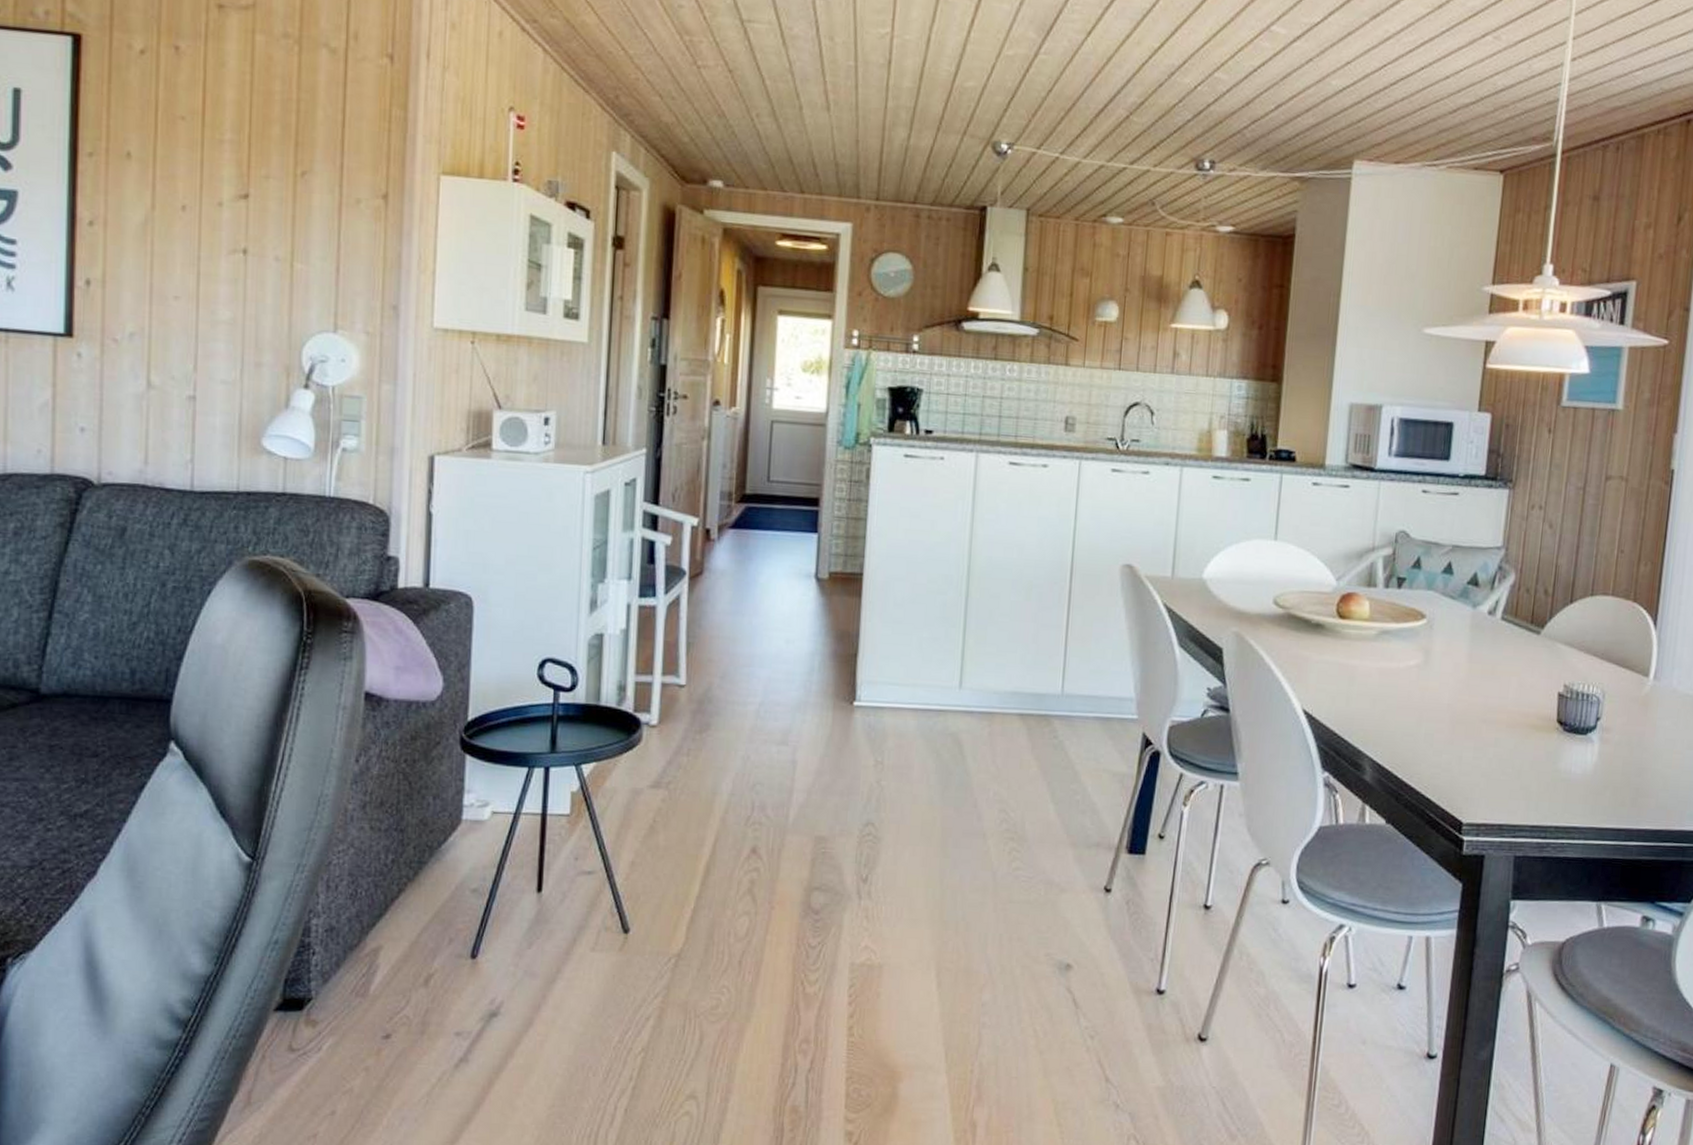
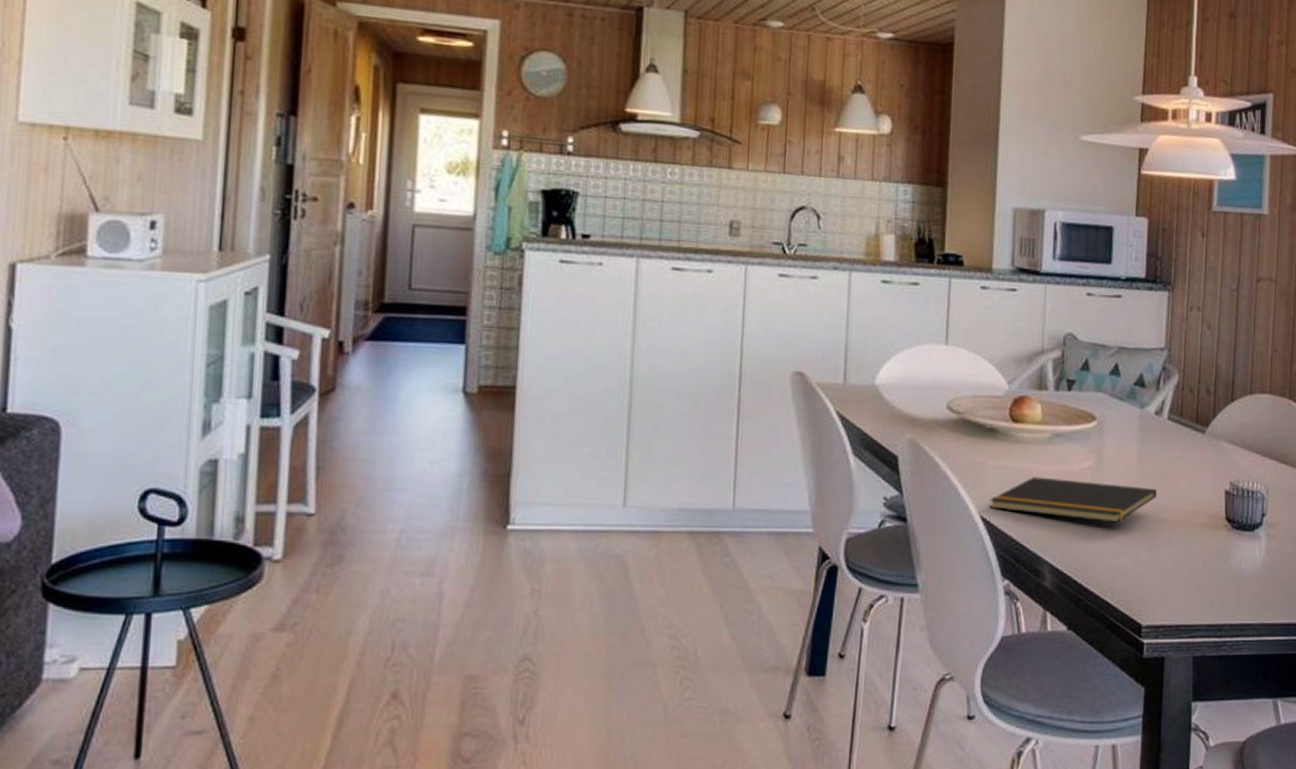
notepad: none [1312,673,1485,721] -> present [990,477,1157,523]

